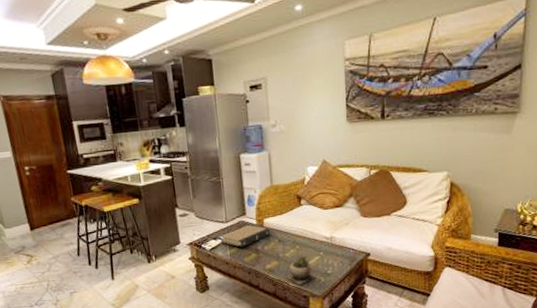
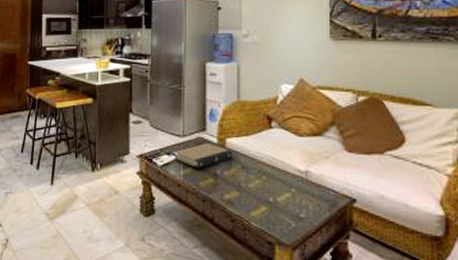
succulent plant: present [285,255,315,285] -> none [246,188,284,227]

